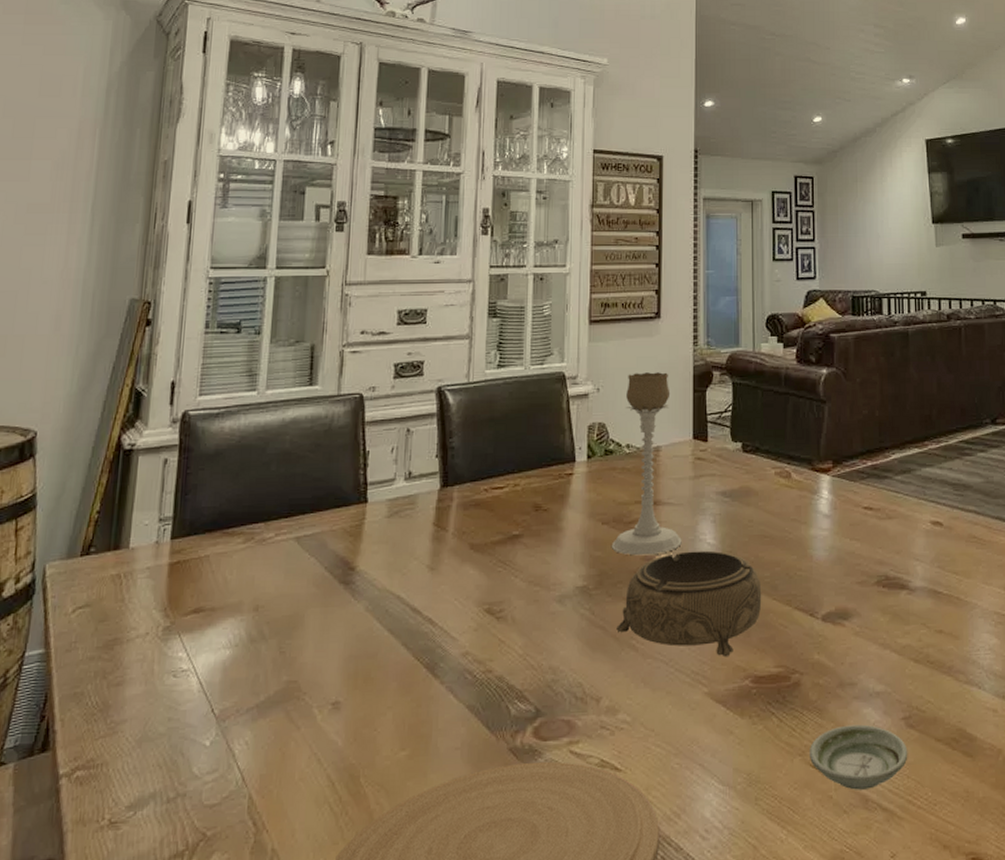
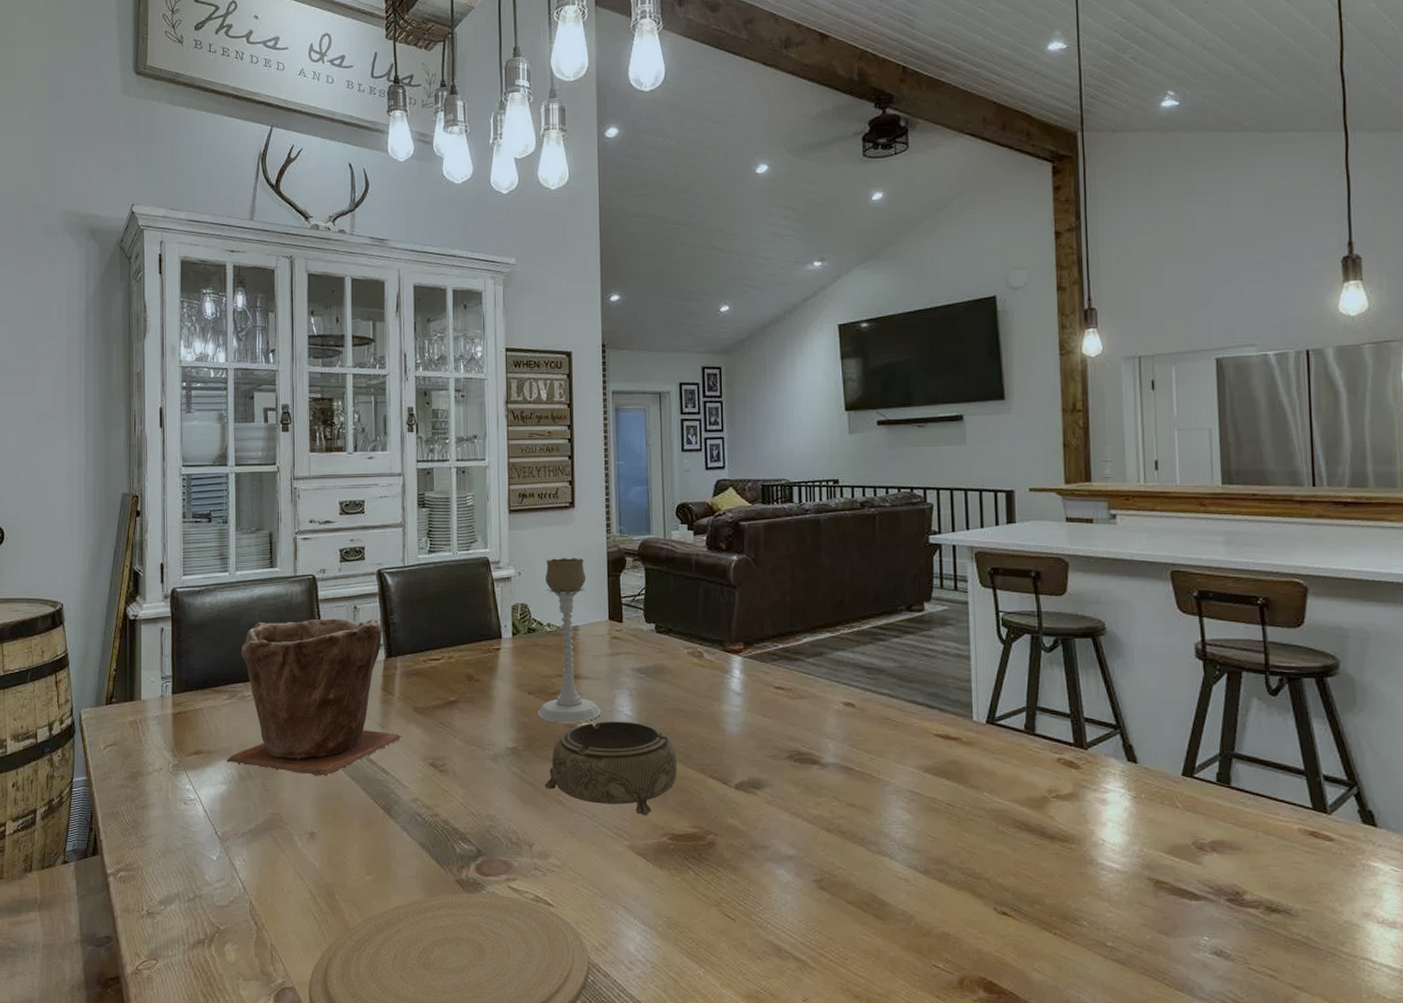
plant pot: none [234,442,455,632] -> present [227,618,403,776]
saucer: present [808,724,908,790] -> none [724,883,820,941]

